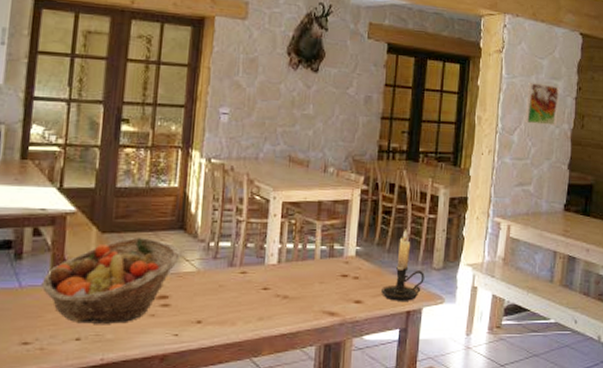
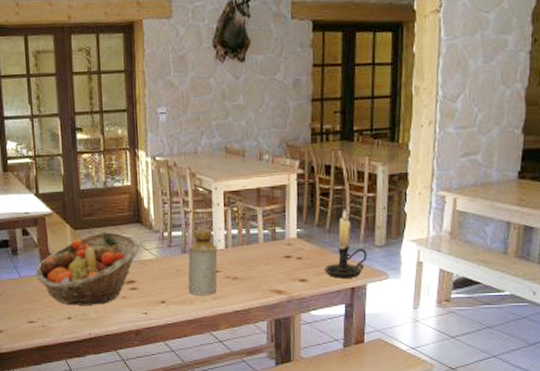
bottle: none [230,241,269,315] -> present [188,229,218,295]
topographic map: present [525,82,560,127] -> none [469,40,510,88]

